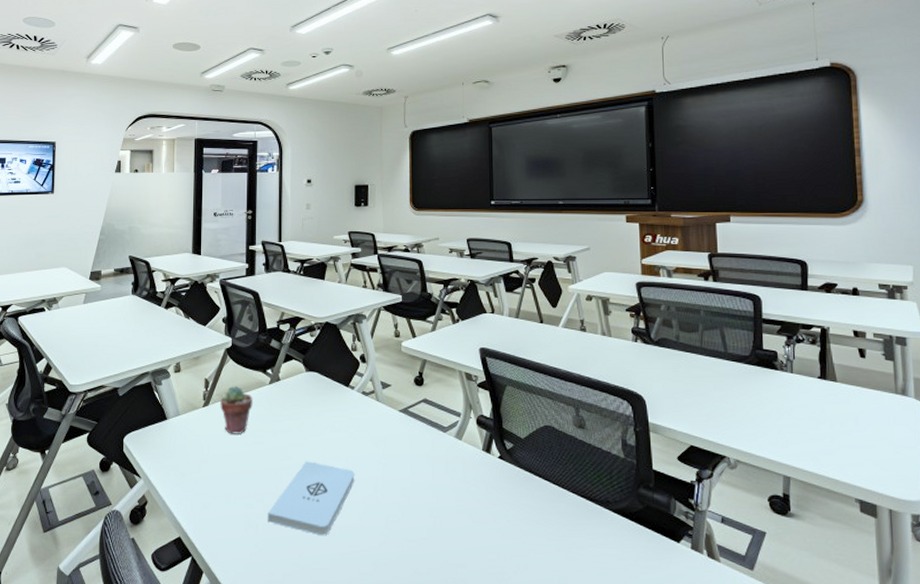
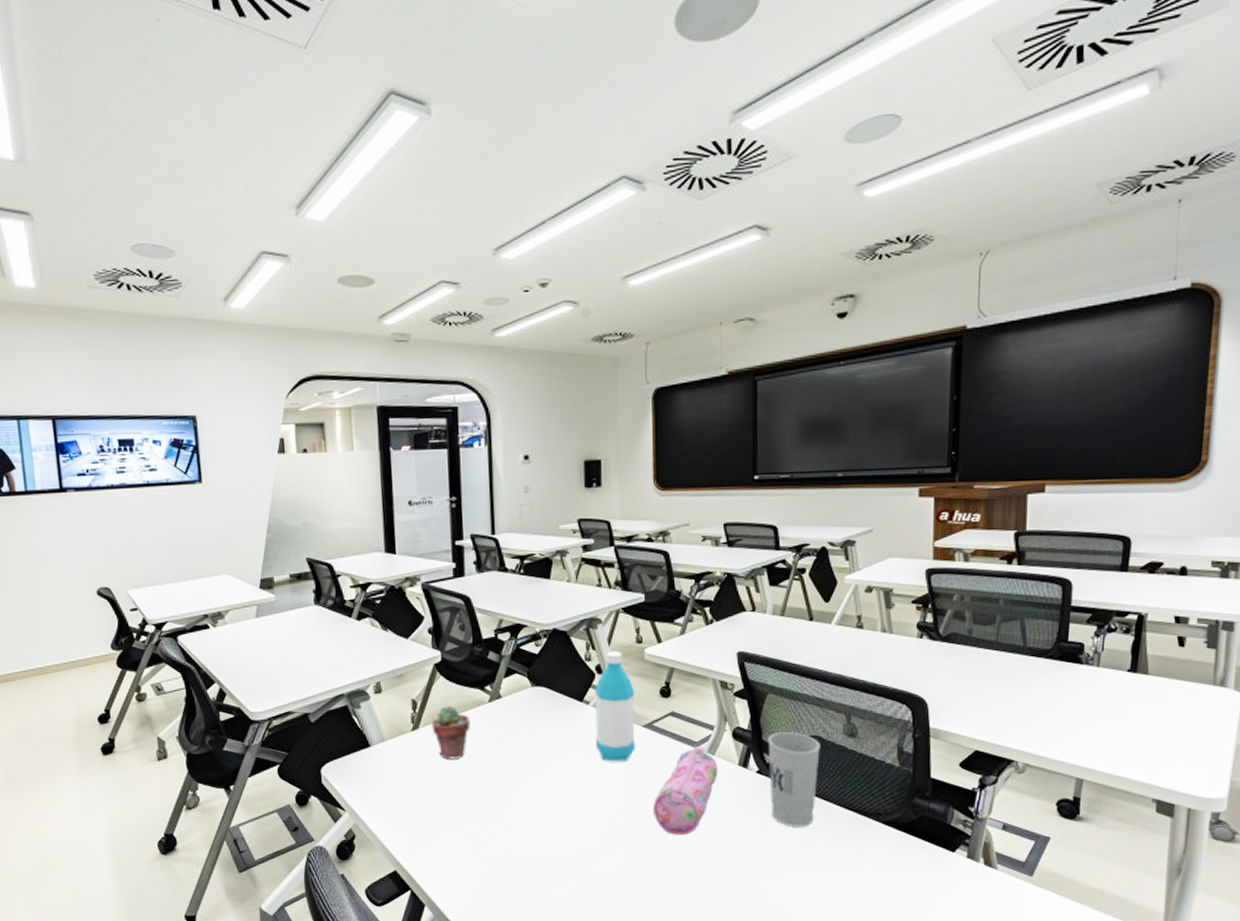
notepad: present [267,461,355,536] -> none [494,785,593,863]
water bottle: none [358,343,393,443] -> present [594,651,635,762]
pencil case: none [407,431,465,514] -> present [652,746,719,835]
cup: none [507,421,554,512] -> present [768,732,820,827]

